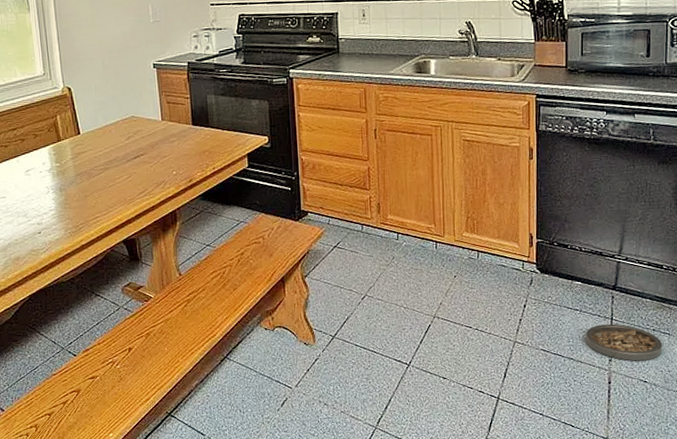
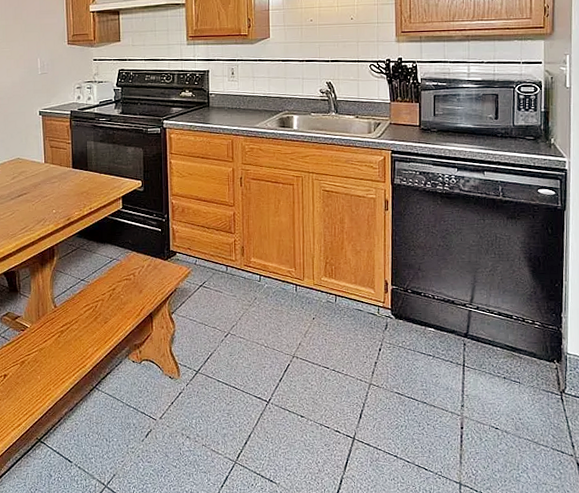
pet bowl: present [585,324,663,361] -> none [438,370,514,408]

